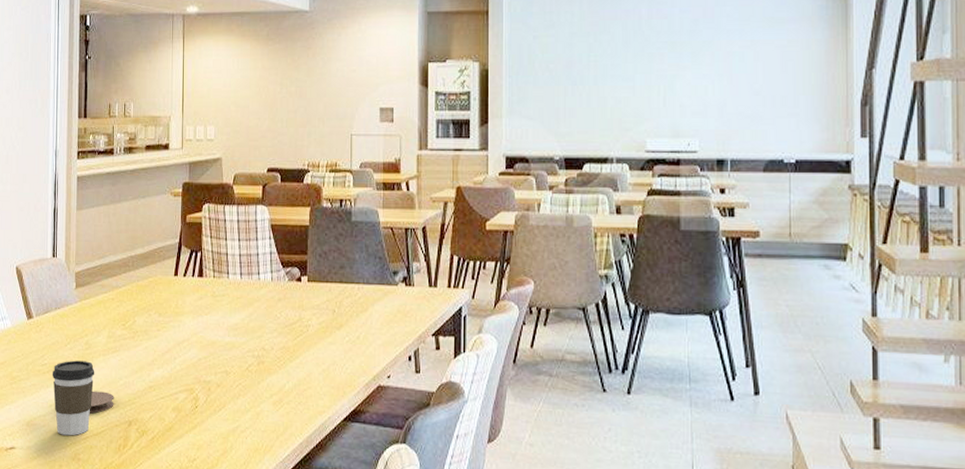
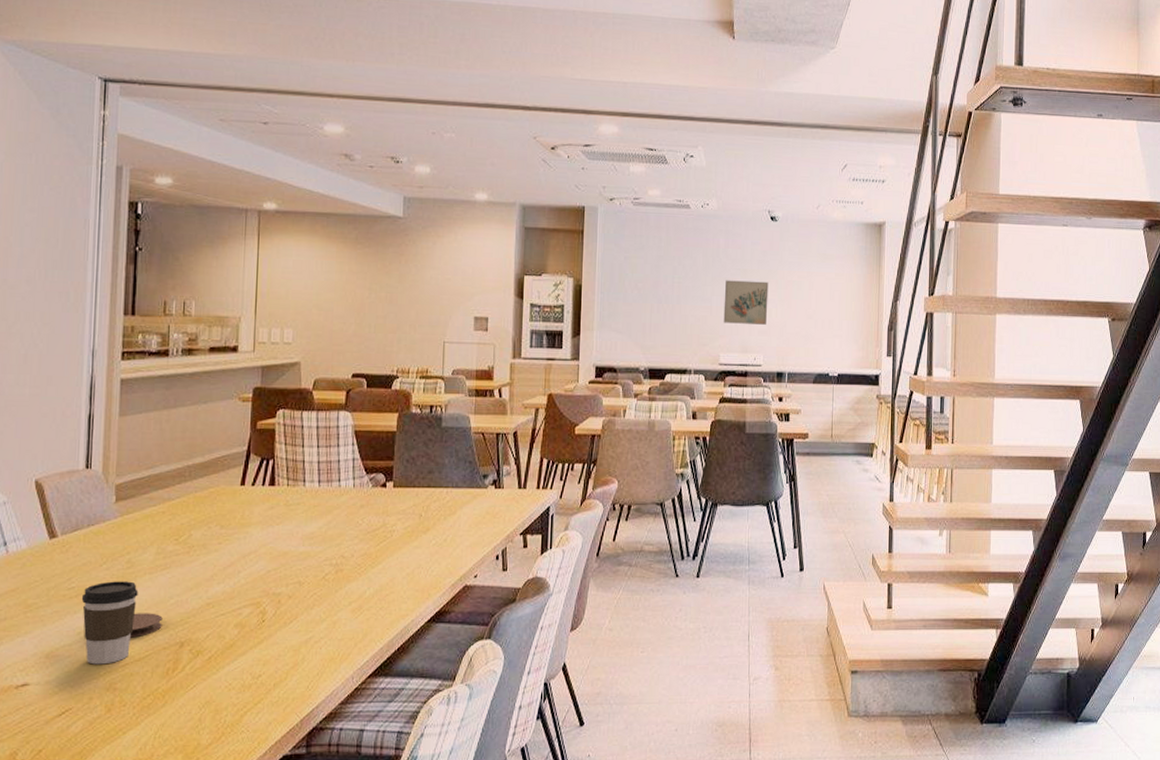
wall art: none [649,54,703,104] -> present [723,280,769,325]

